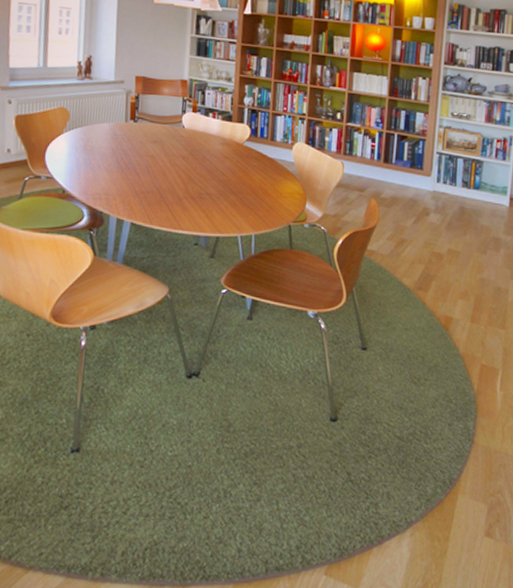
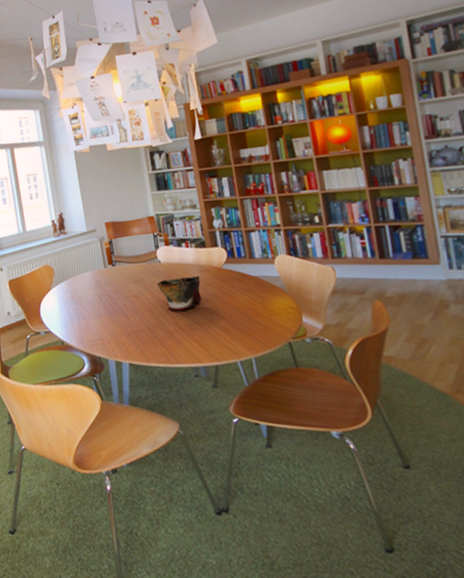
bowl: none [176,146,220,179] -> present [157,275,202,311]

